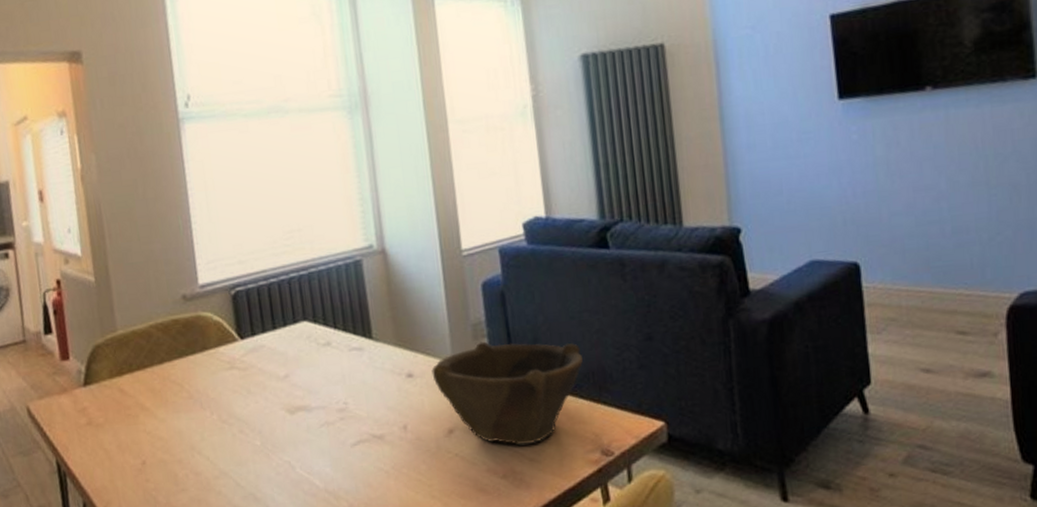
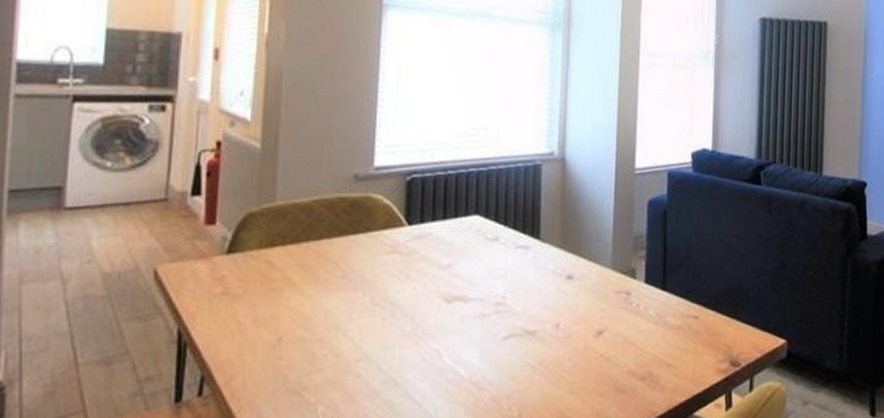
bowl: present [431,341,584,446] -> none [590,253,727,351]

